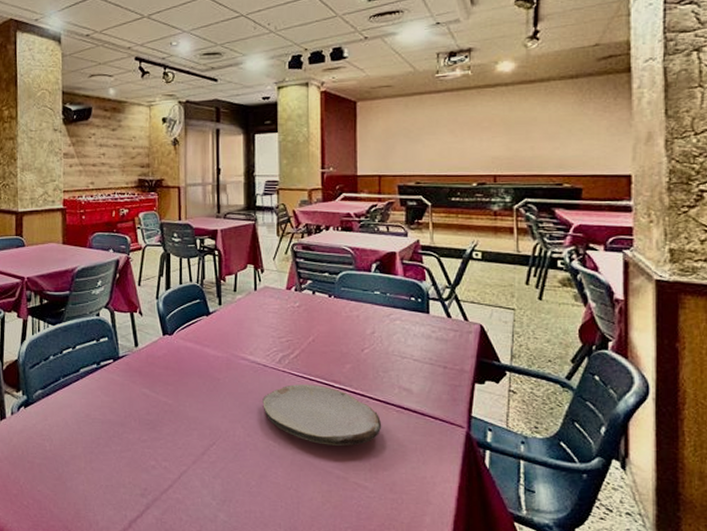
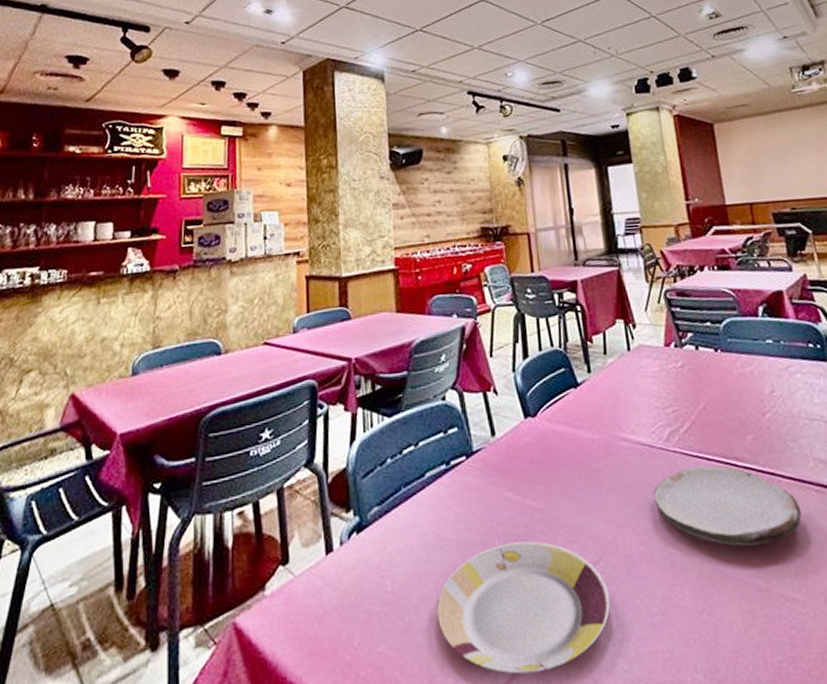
plate: none [84,425,219,516] -> present [437,541,610,675]

